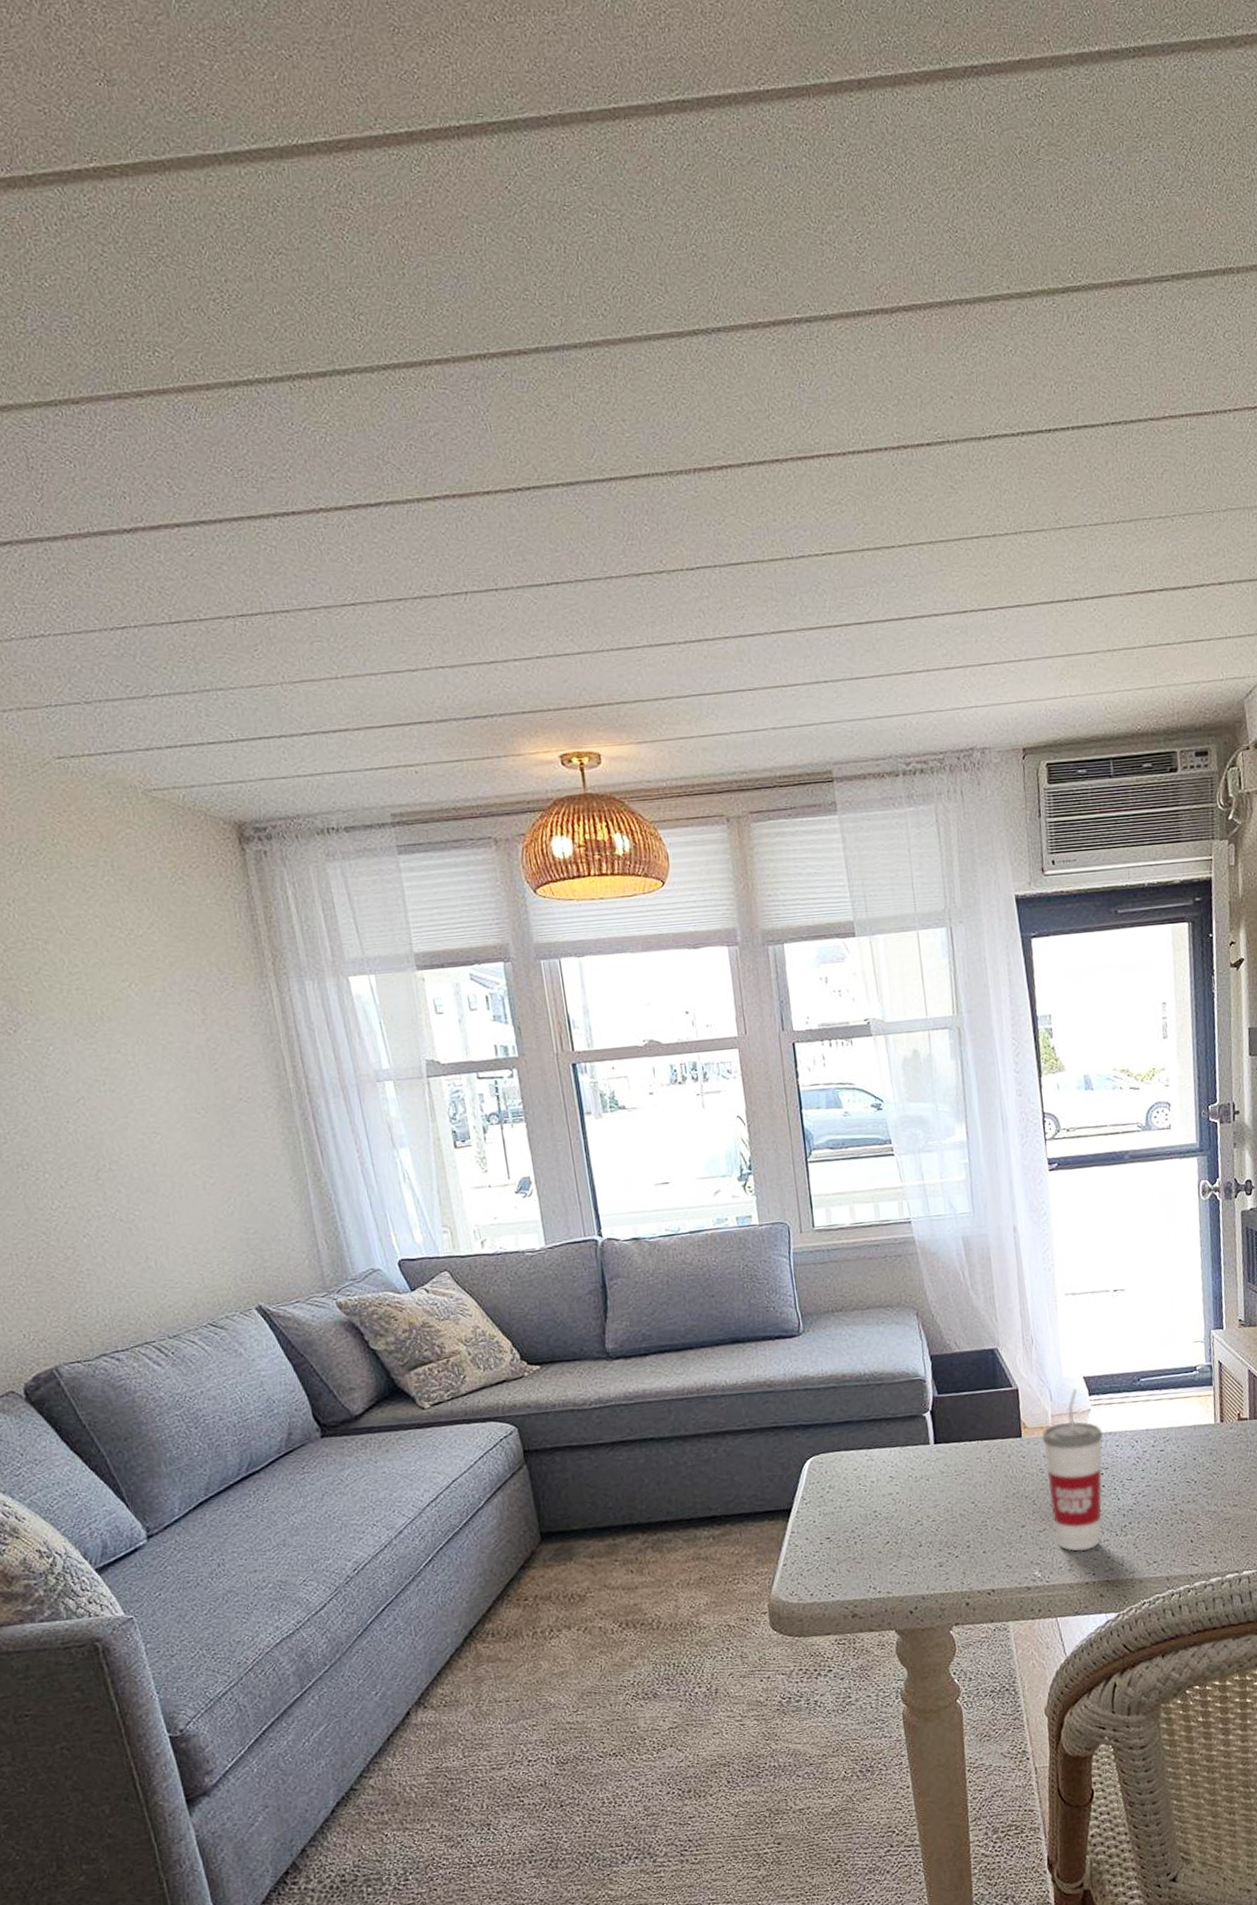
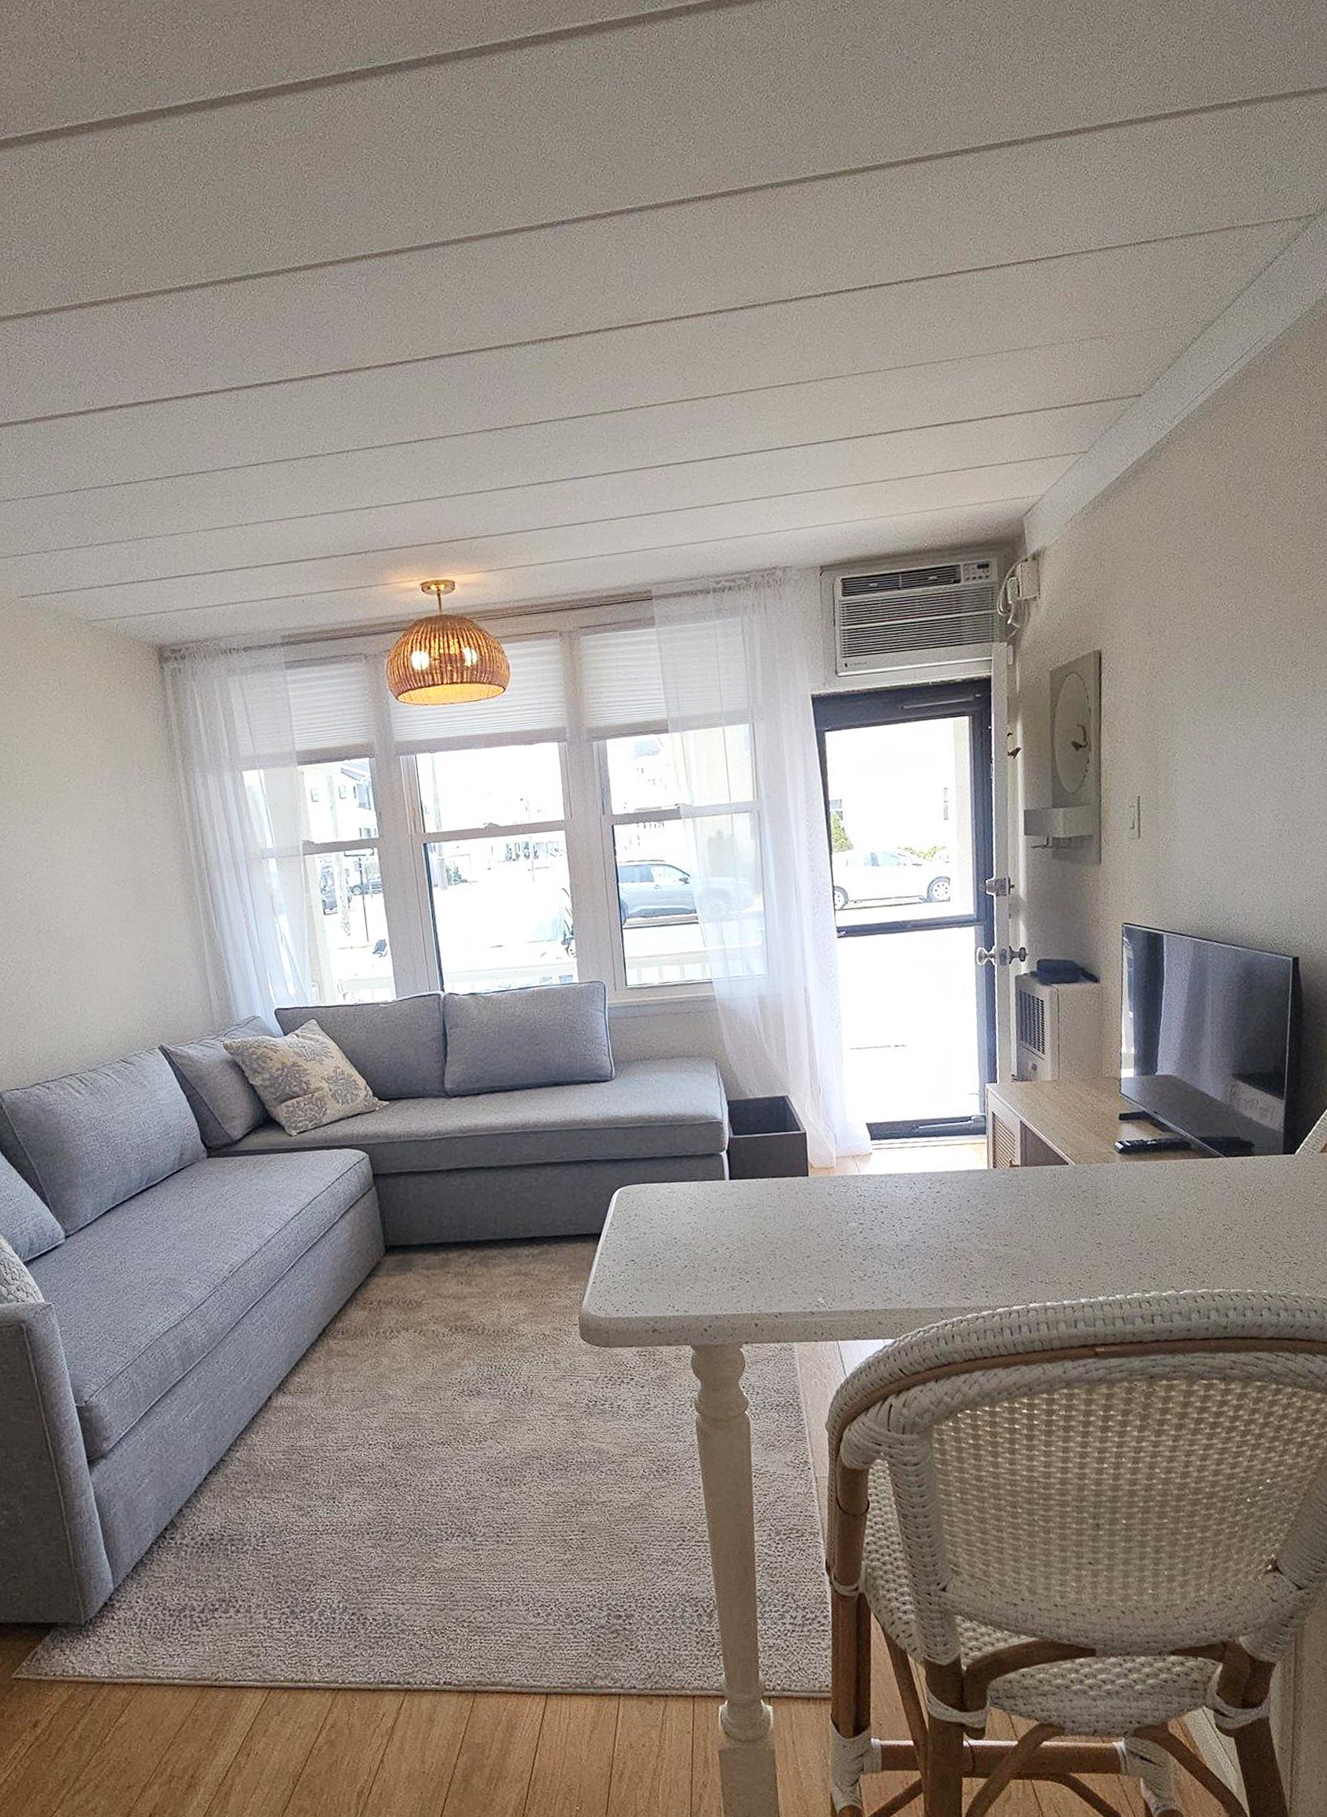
cup: present [1042,1388,1103,1552] -> none [827,1133,883,1282]

